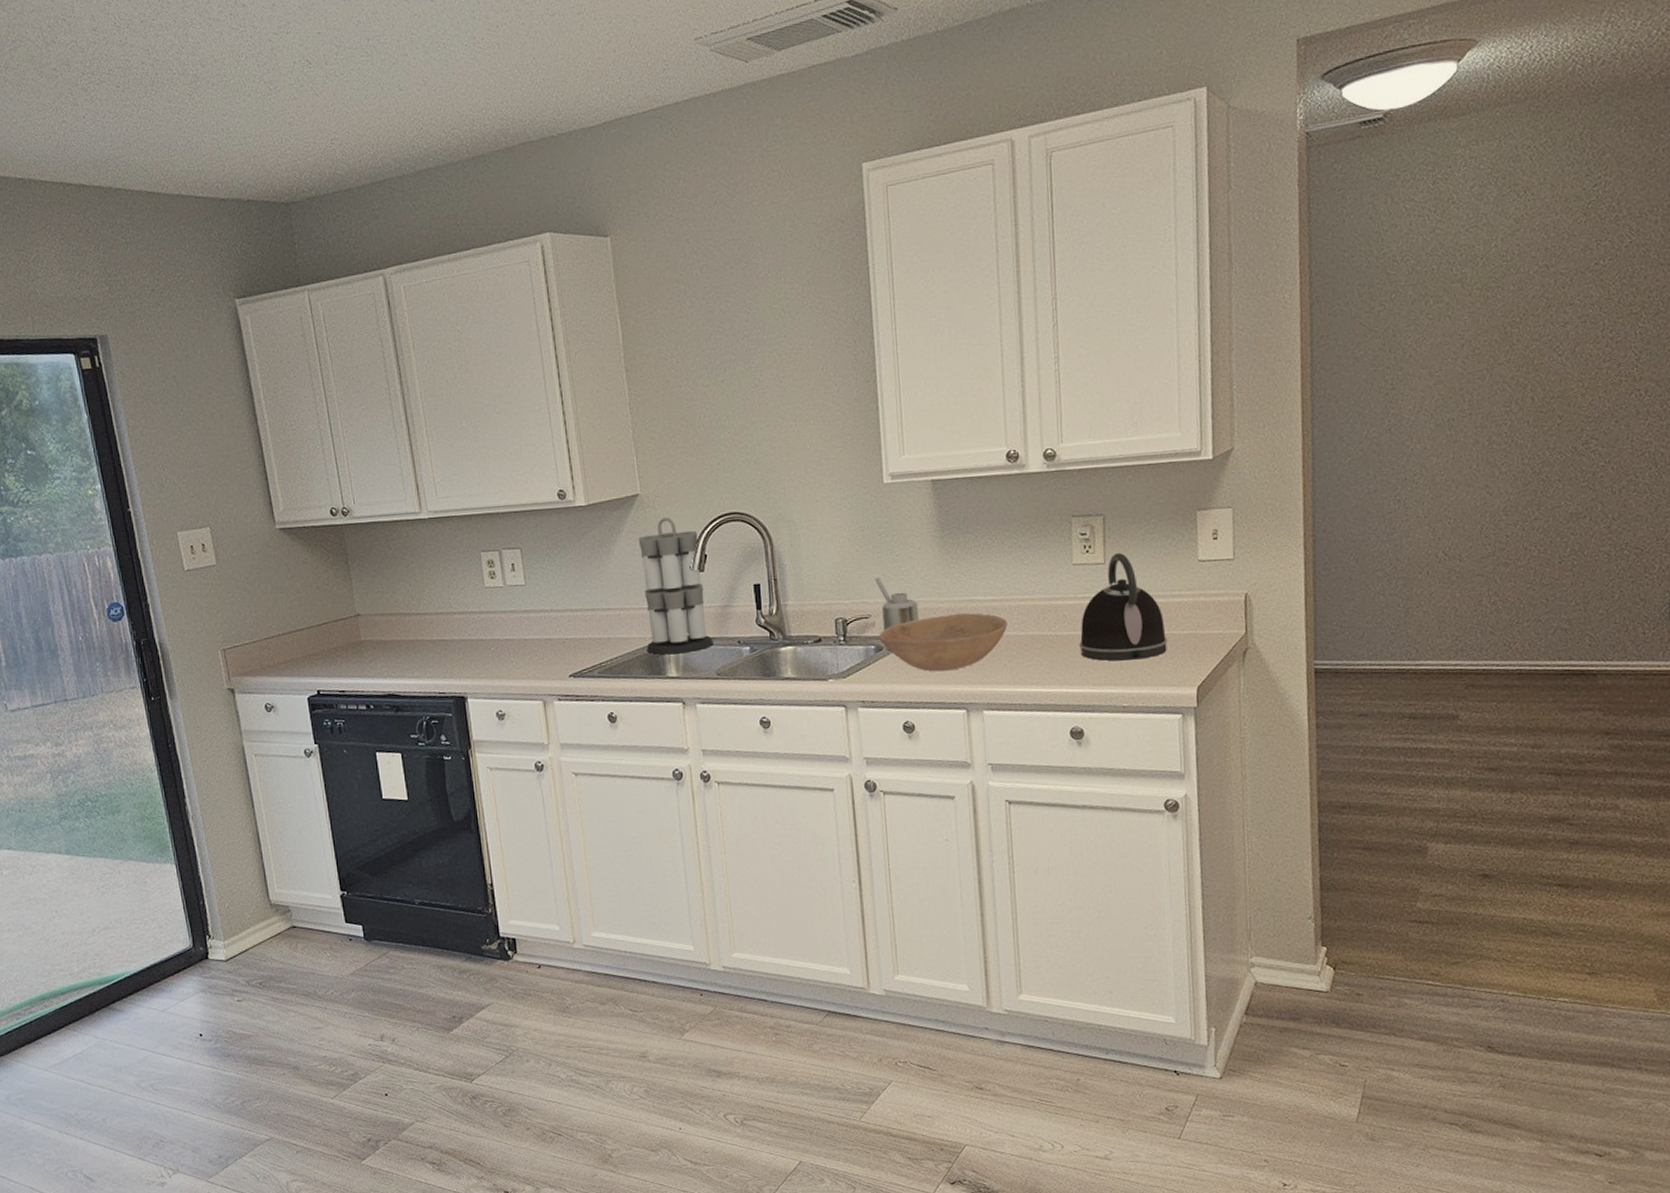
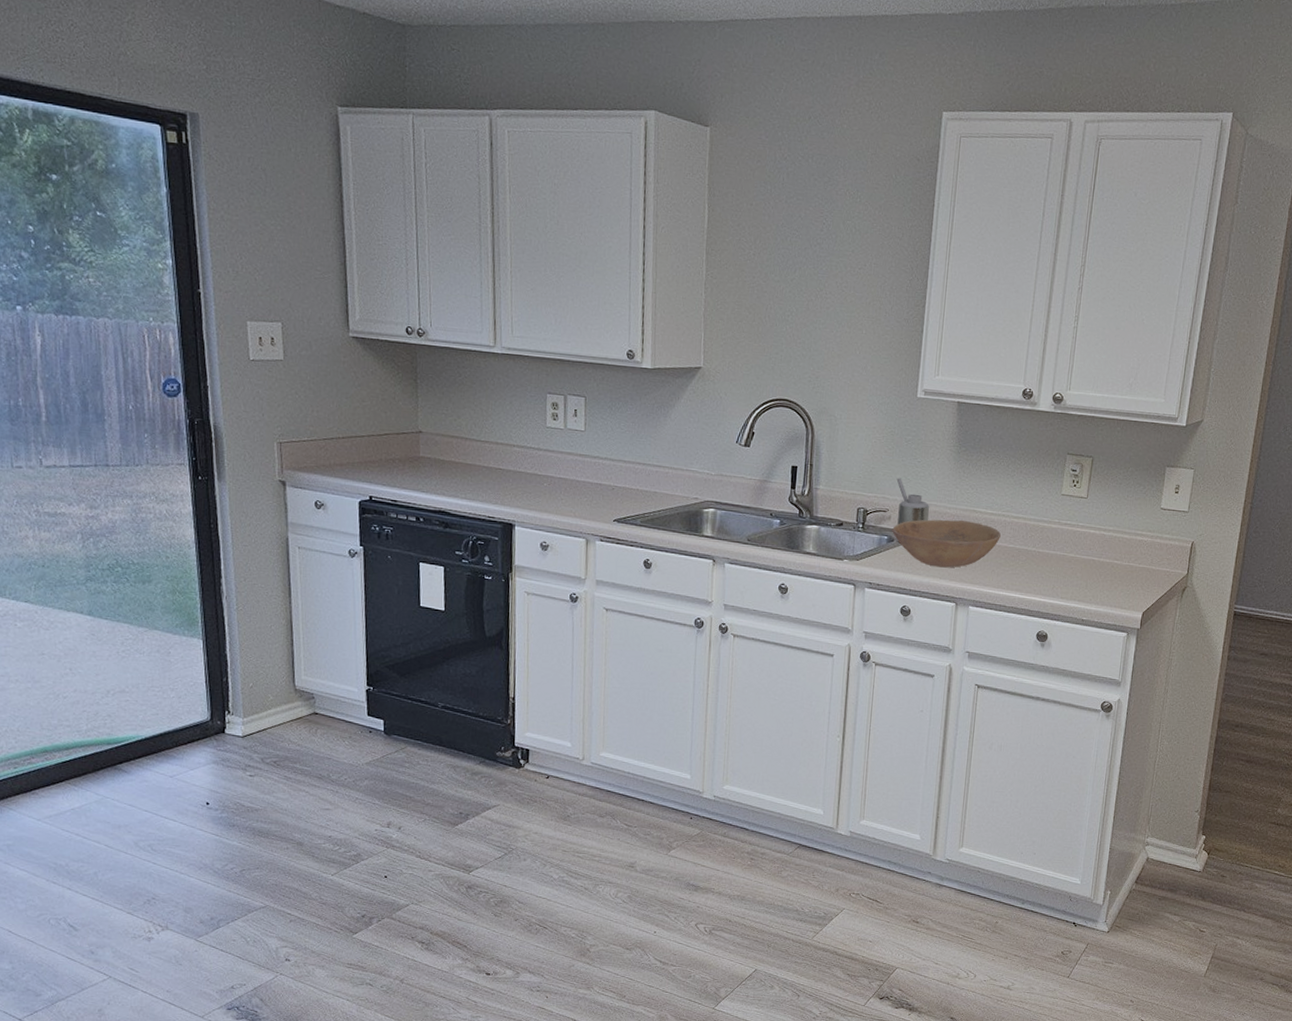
spice rack: present [638,517,713,655] -> none [688,392,749,517]
kettle: present [1079,553,1168,661] -> none [1055,491,1126,583]

